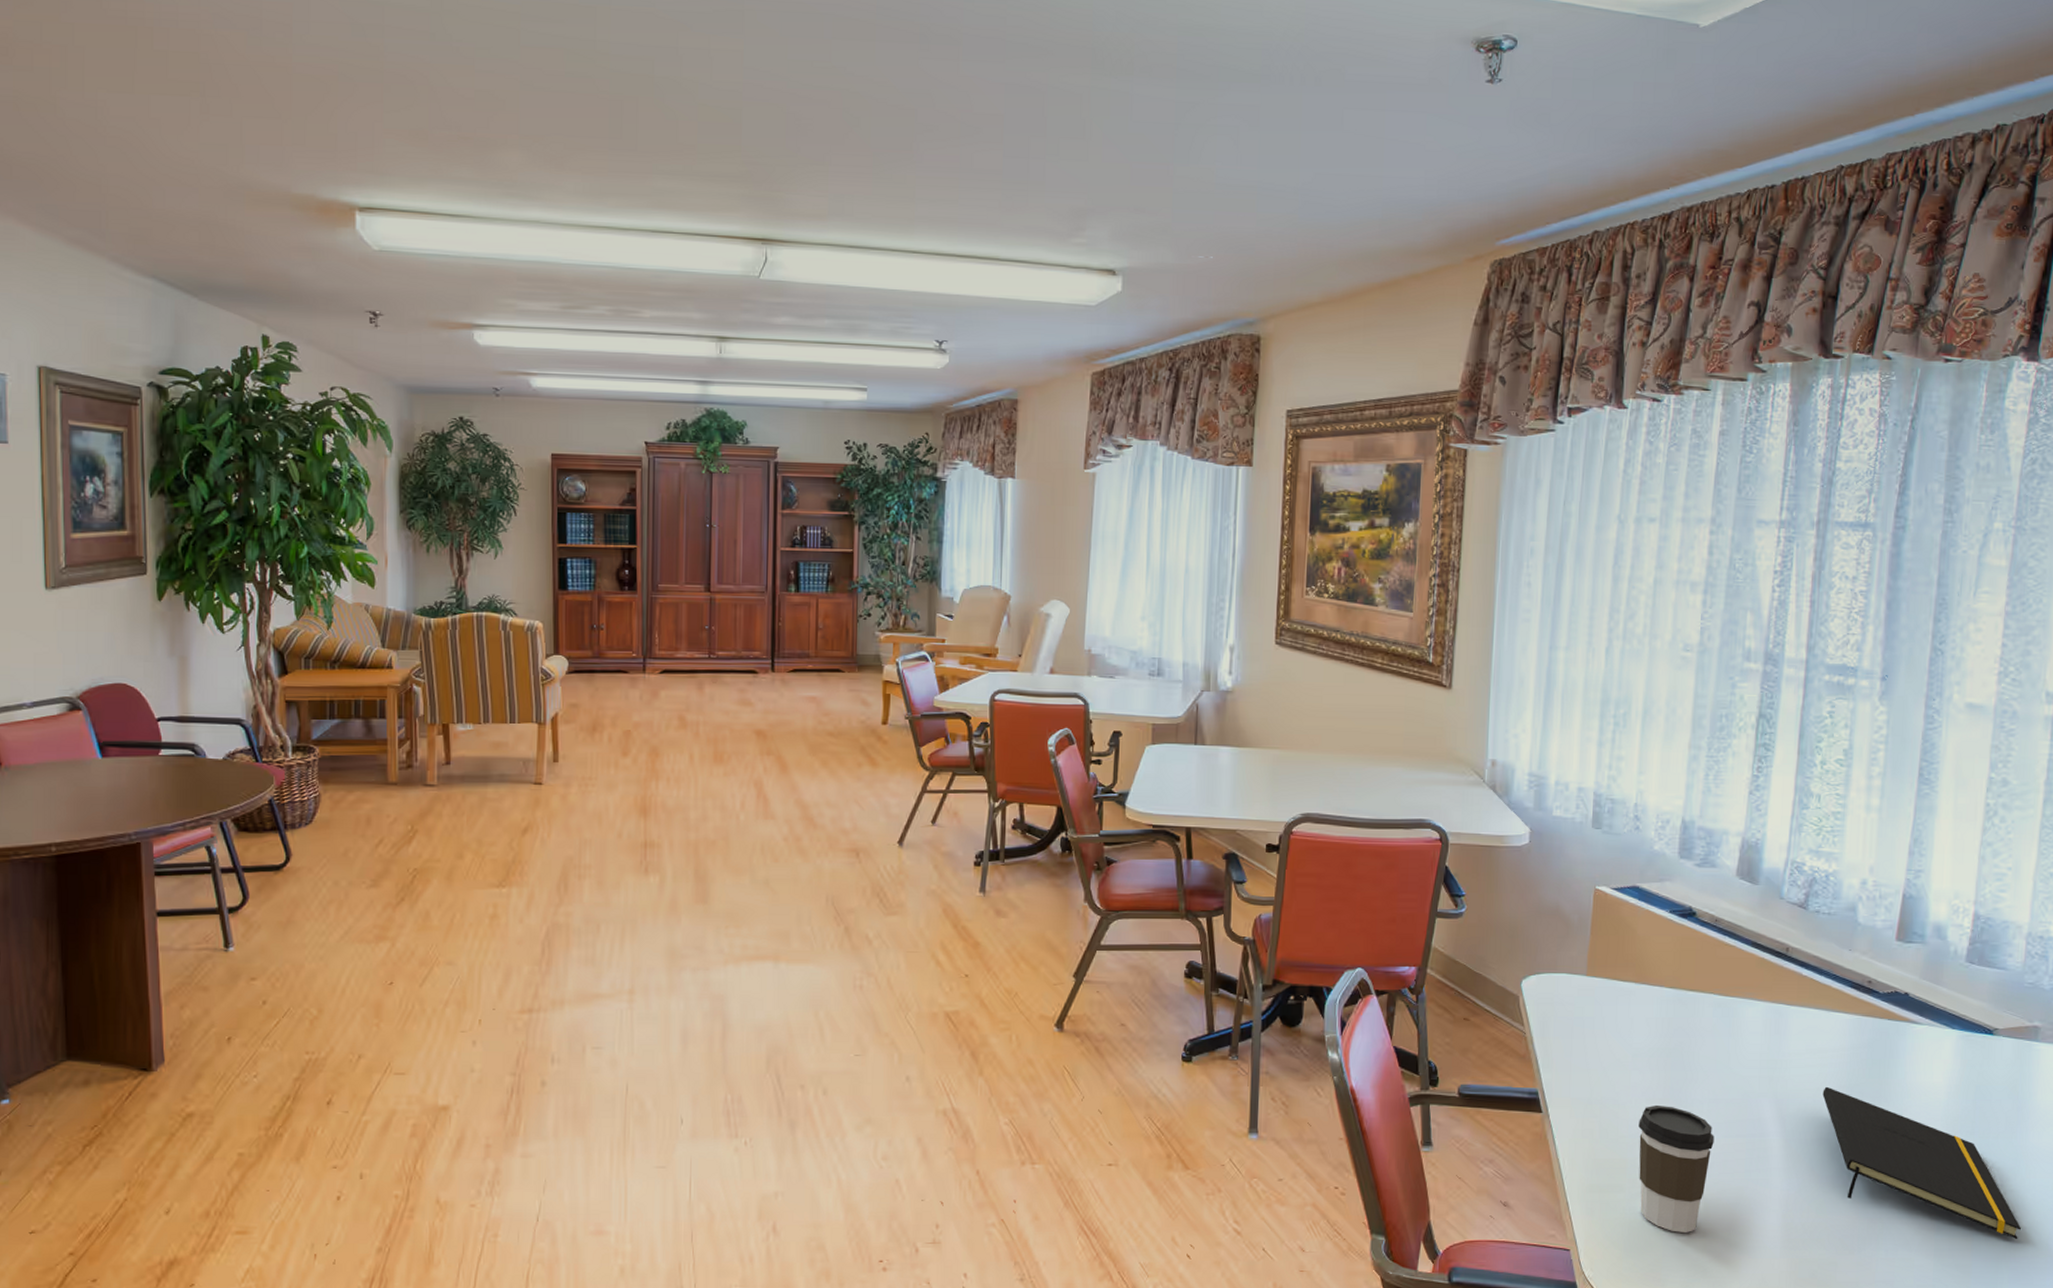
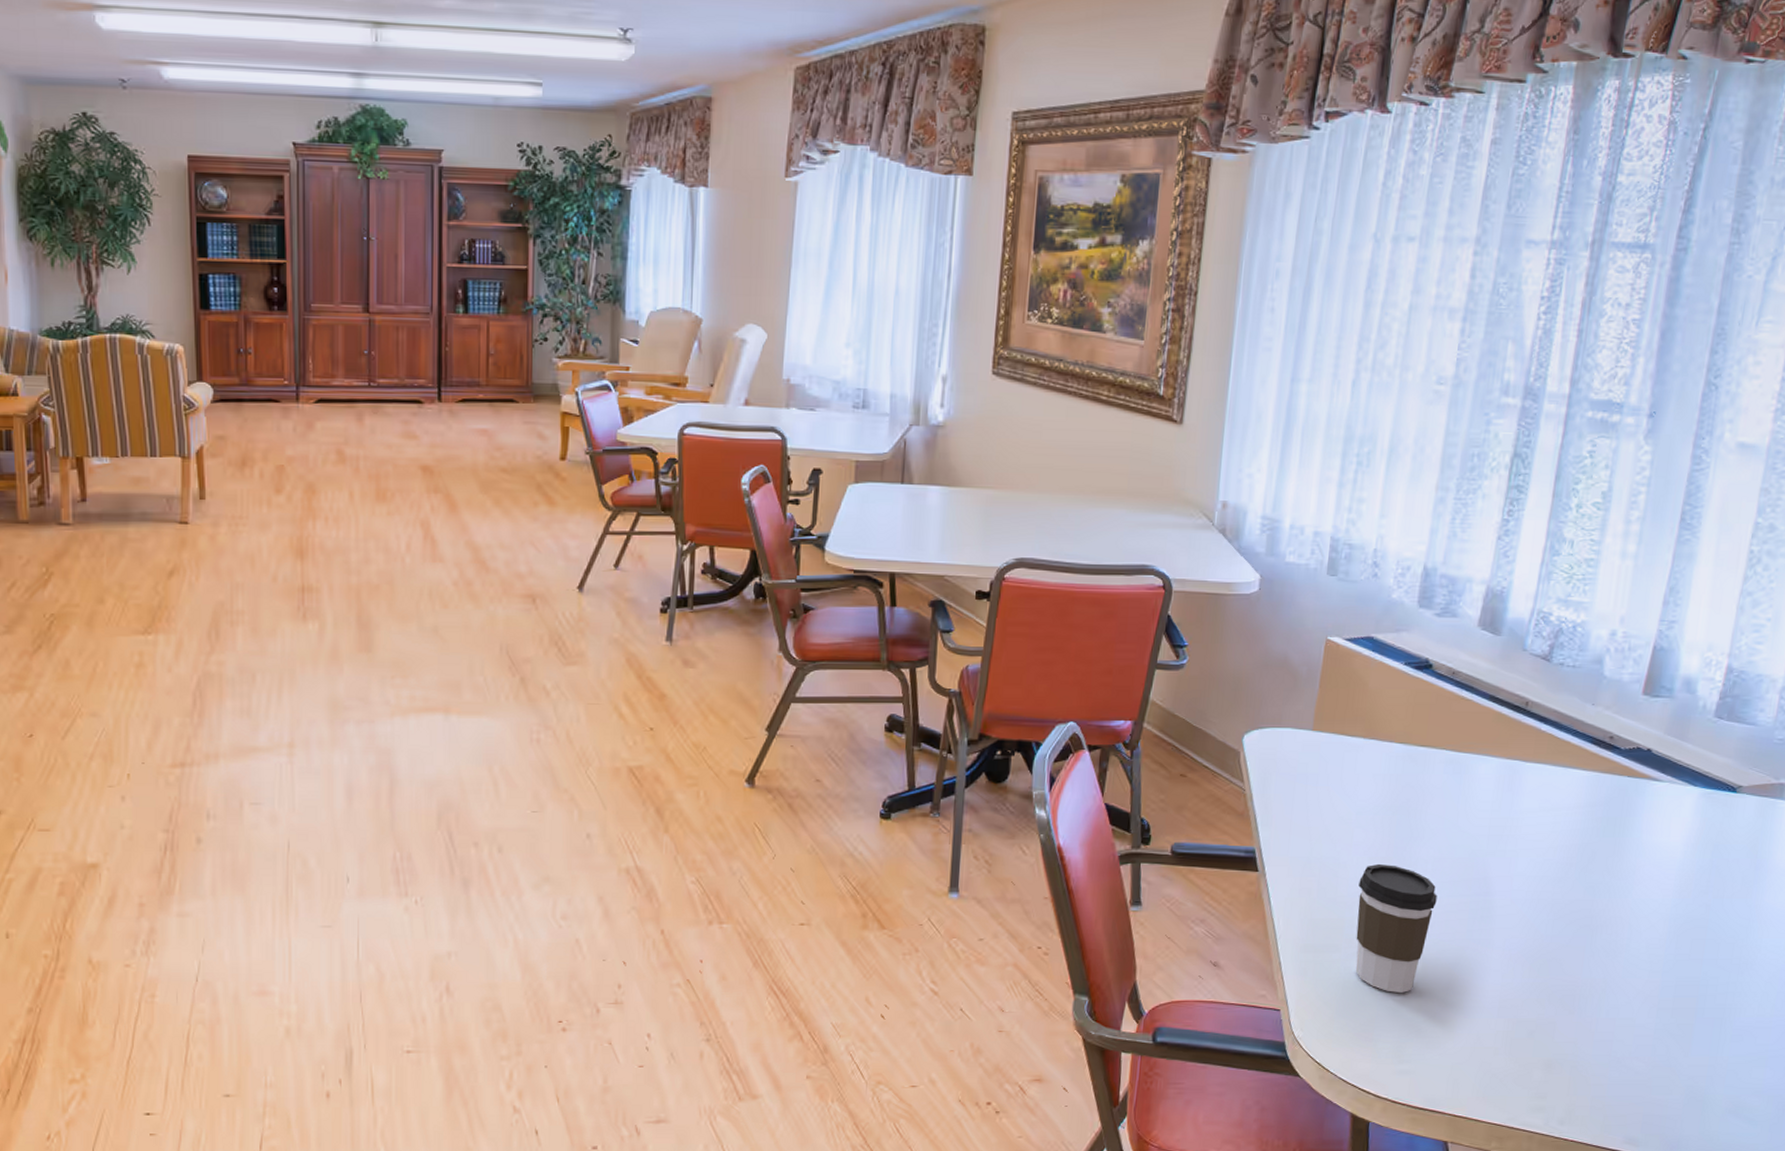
notepad: present [1822,1086,2022,1239] -> none [1553,845,1750,999]

